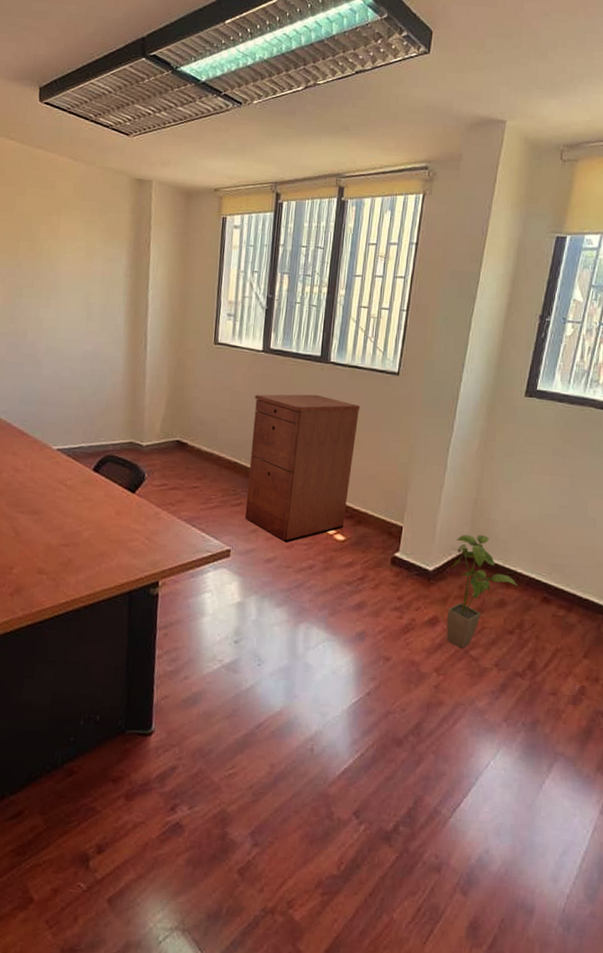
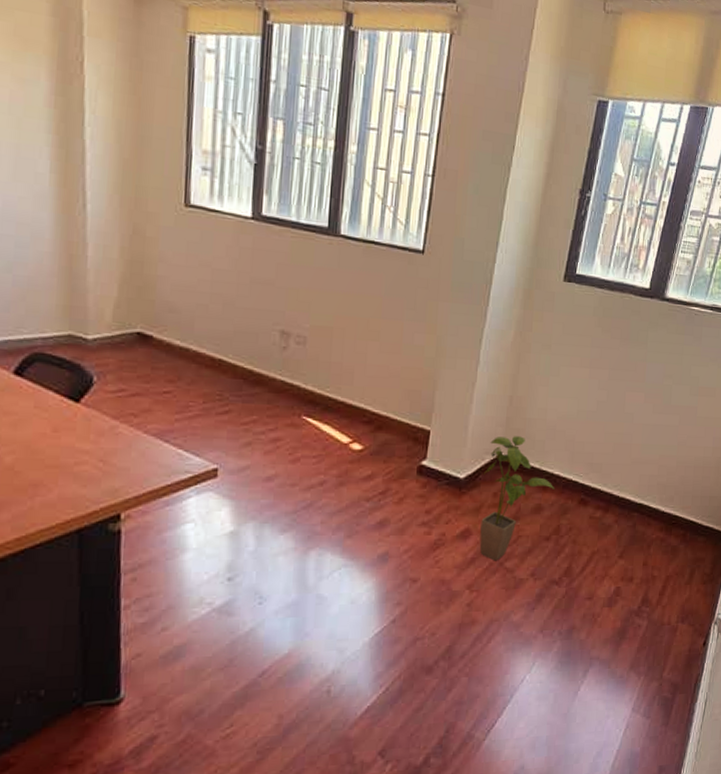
filing cabinet: present [245,394,361,543] -> none [235,273,379,456]

